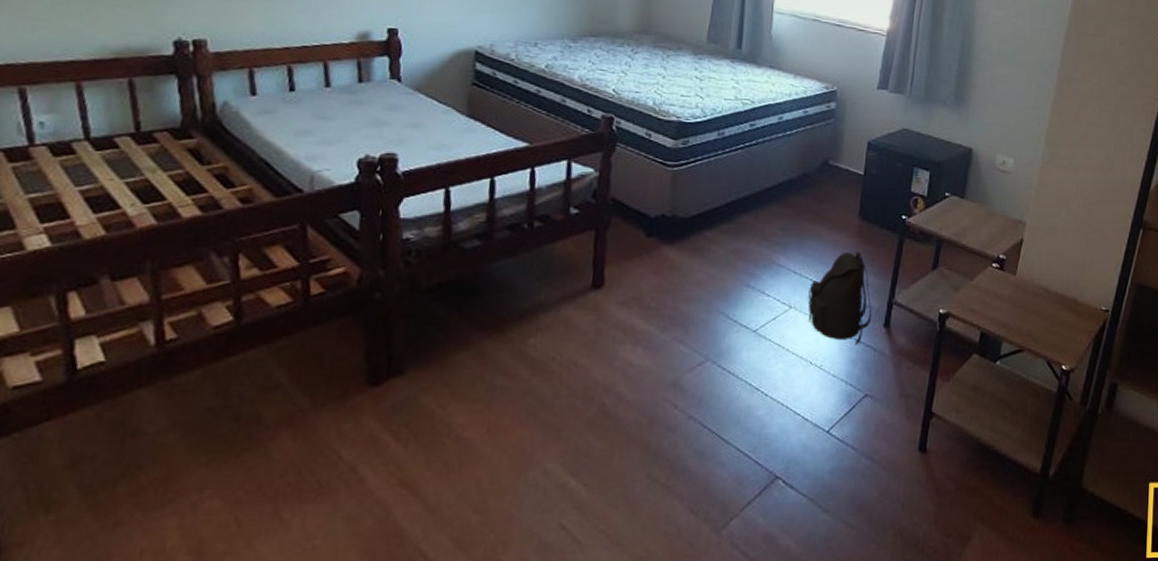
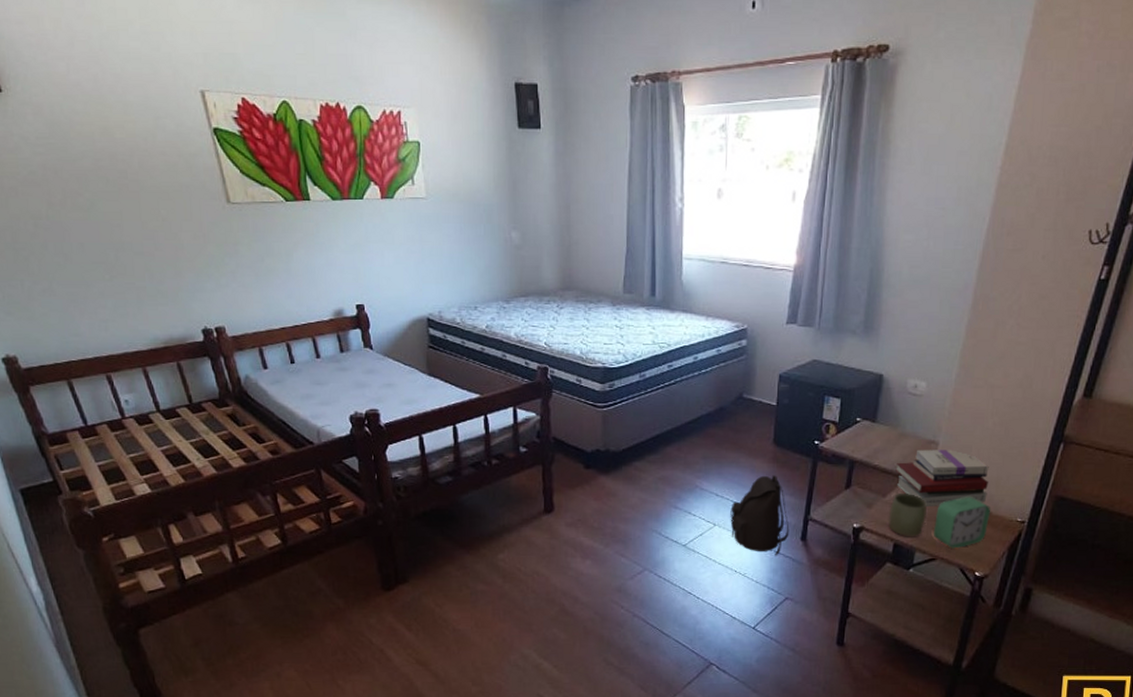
mug: none [975,277,1014,326] -> present [888,494,927,537]
books: none [983,229,1074,292] -> present [895,449,989,506]
alarm clock: none [1020,282,1077,339] -> present [933,497,991,549]

